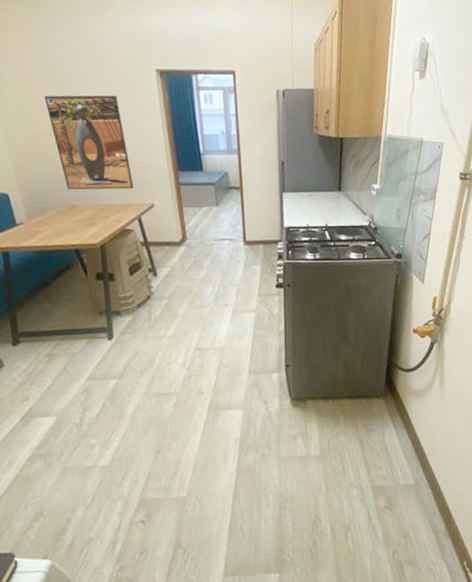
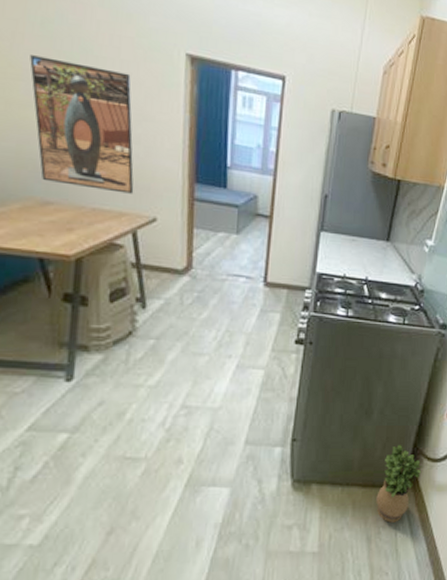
potted plant: none [362,361,398,426] -> present [376,445,422,523]

